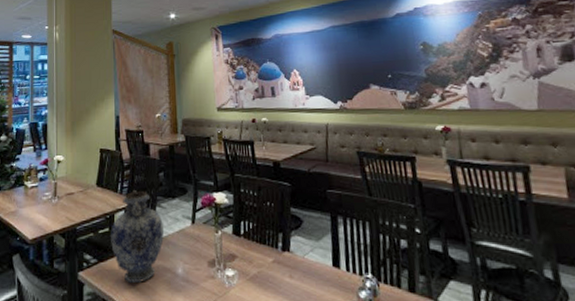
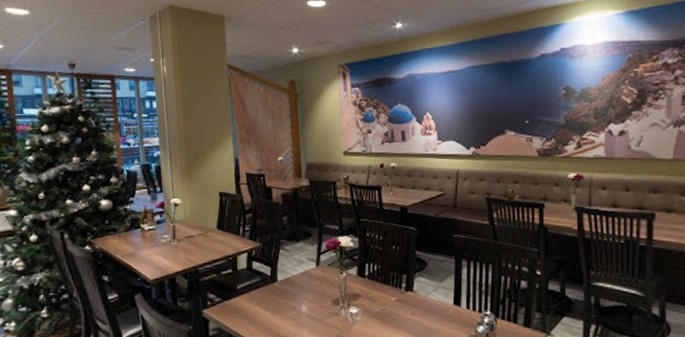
vase: present [111,189,164,284] -> none [234,232,288,320]

